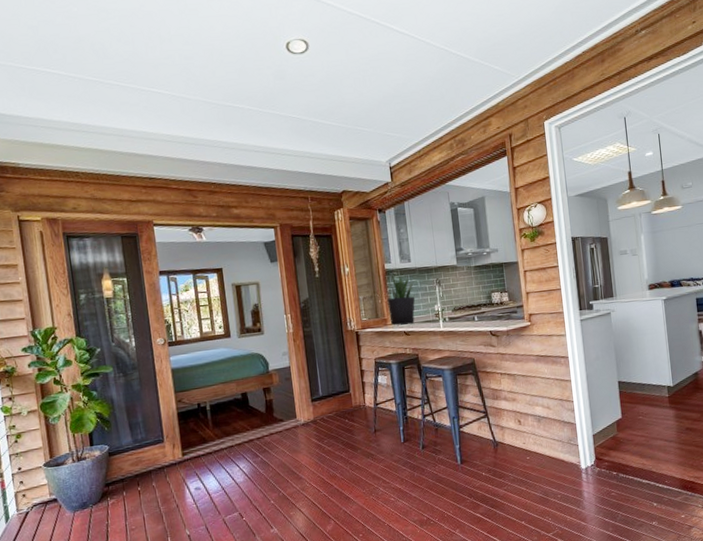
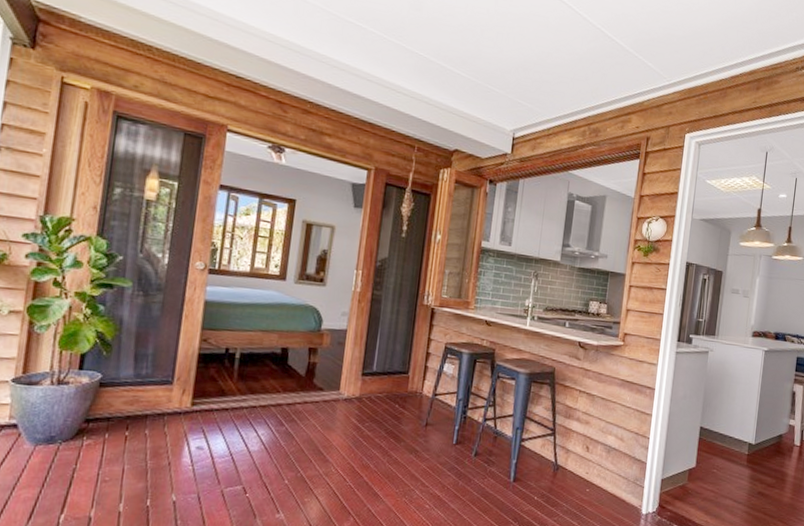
planter: present [387,274,416,326] -> none [472,254,508,315]

